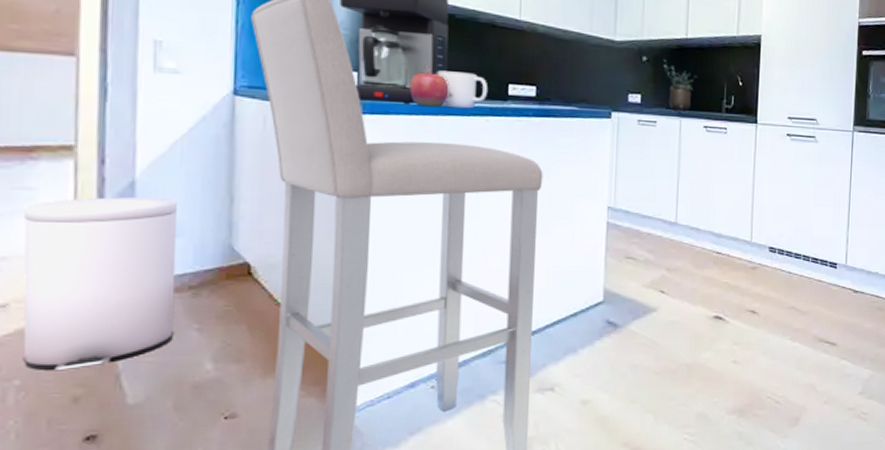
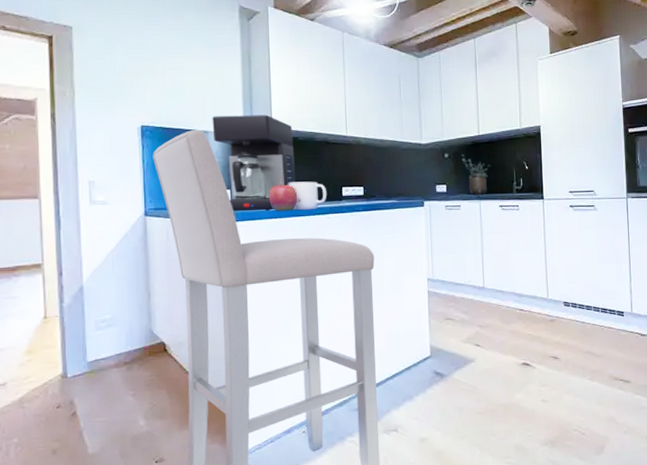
pedal bin: present [22,196,177,373] -> none [13,297,117,432]

